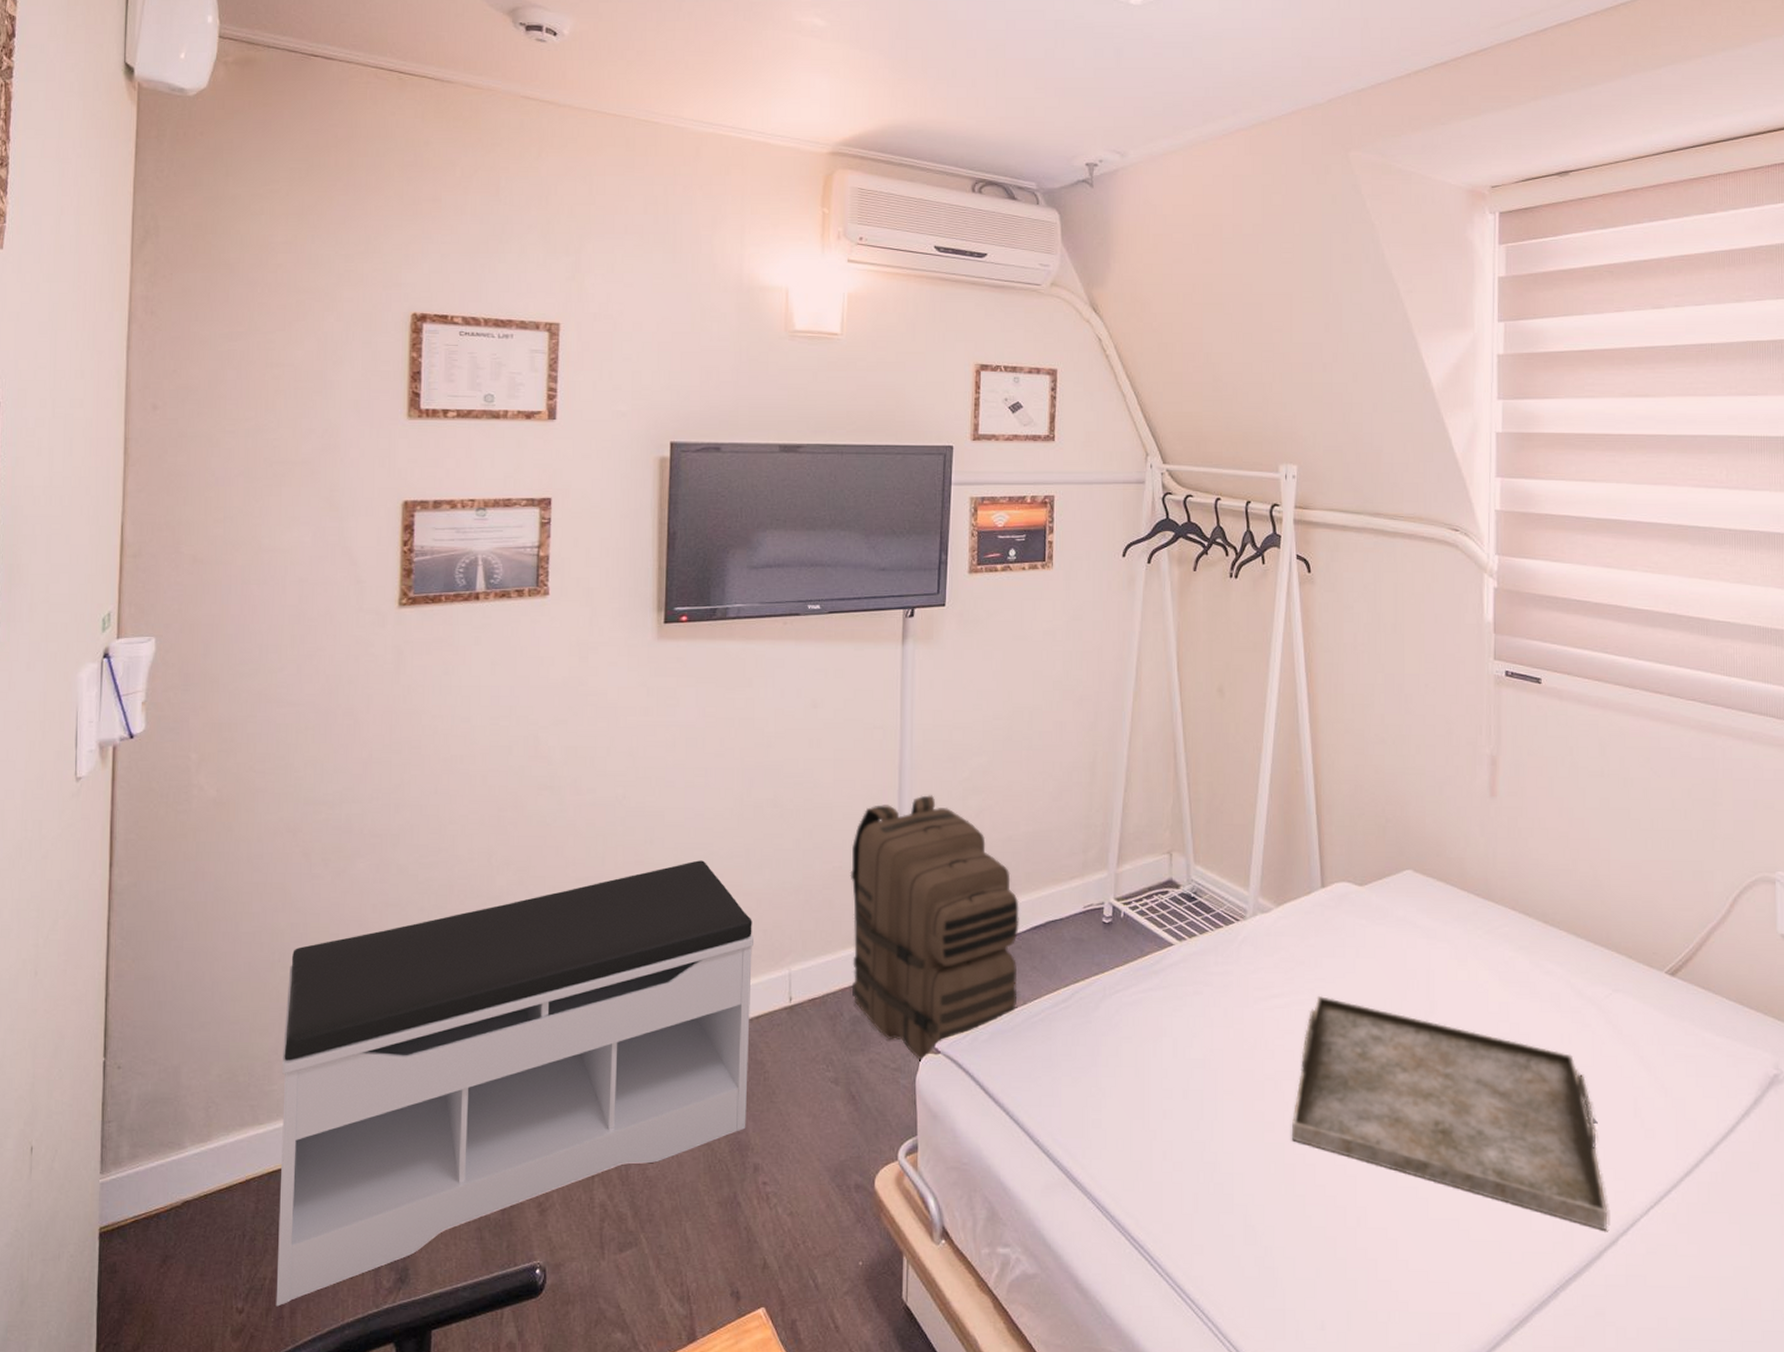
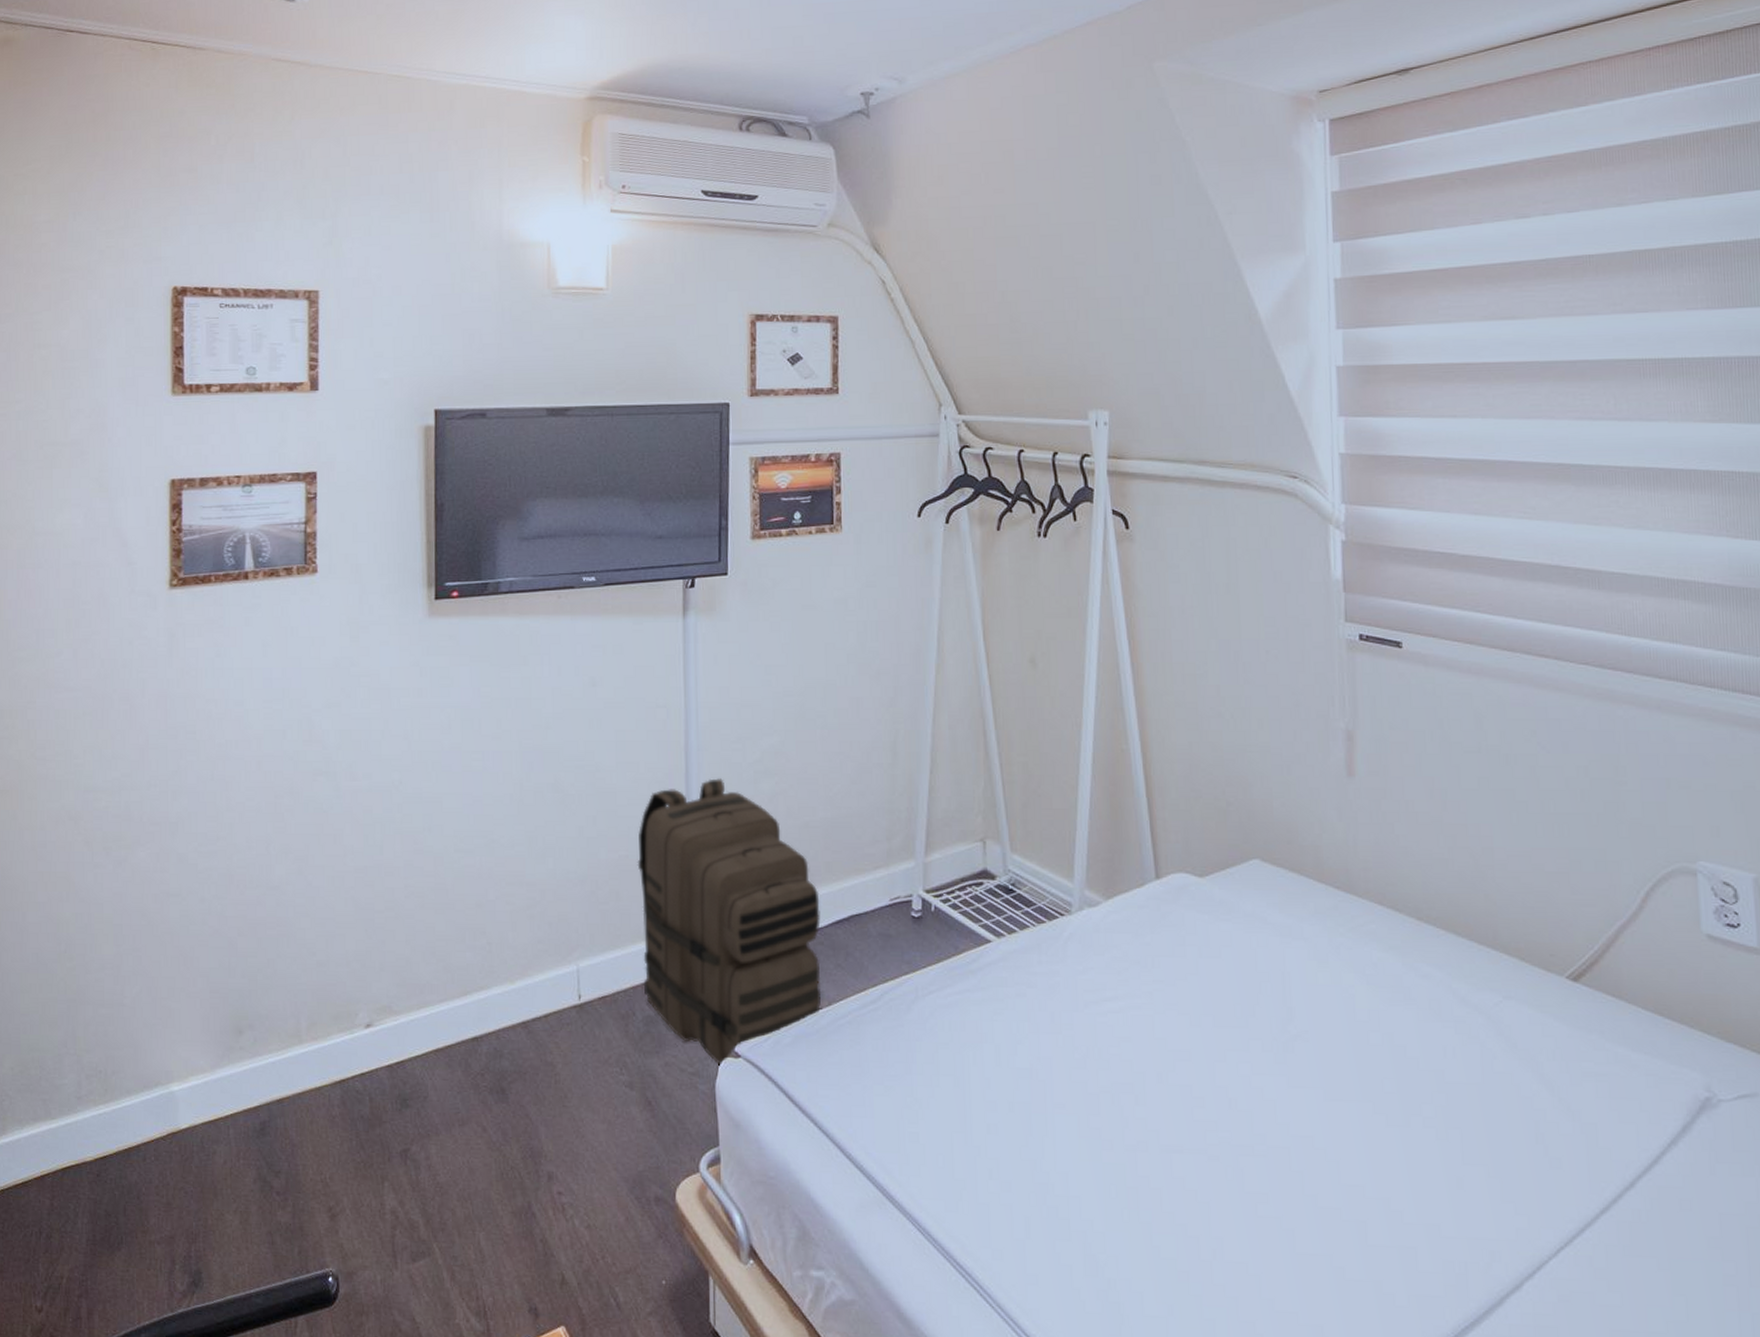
bench: present [276,860,753,1307] -> none [71,849,539,1307]
serving tray: present [1291,996,1608,1231] -> none [1132,1000,1510,1274]

